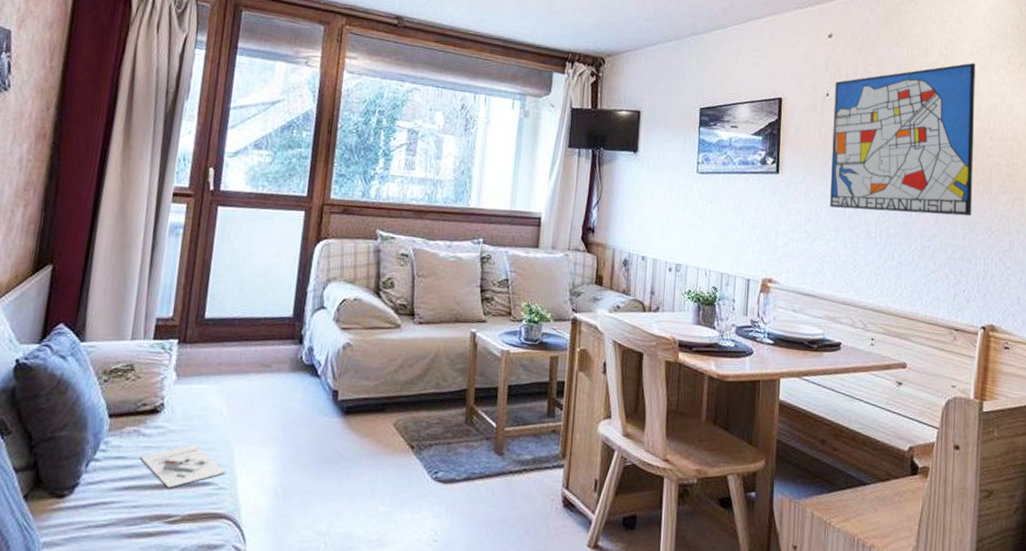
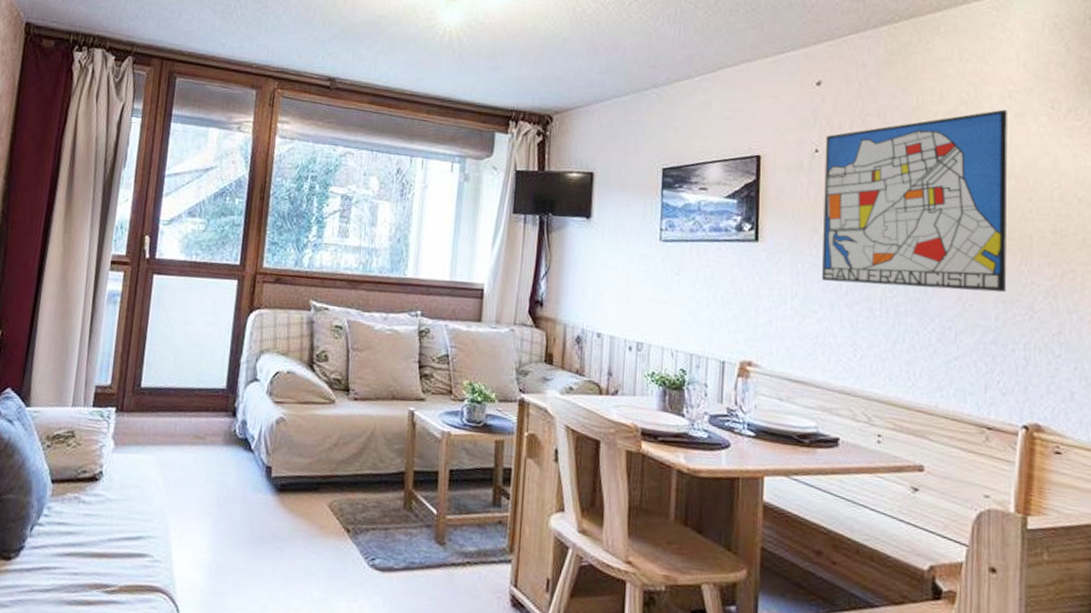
architectural model: present [139,444,227,488] -> none [80,514,162,558]

